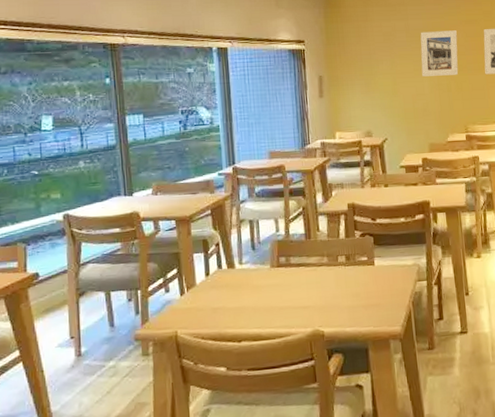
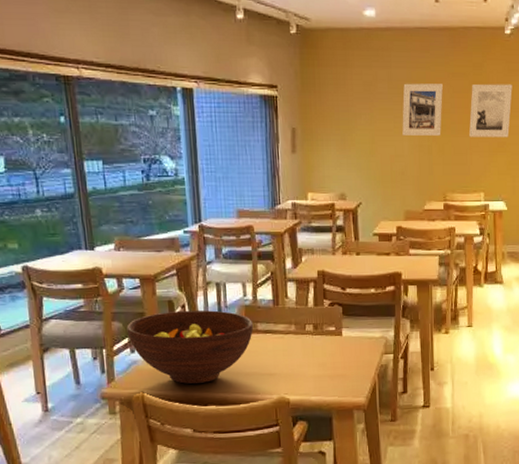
fruit bowl: none [162,247,287,321] -> present [126,310,254,385]

